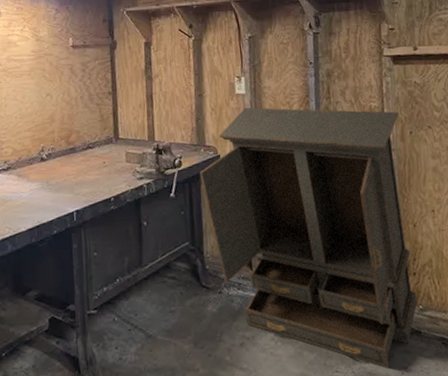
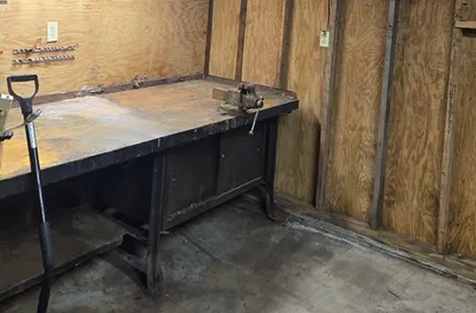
storage cabinet: present [199,107,418,369] -> none [278,59,462,307]

